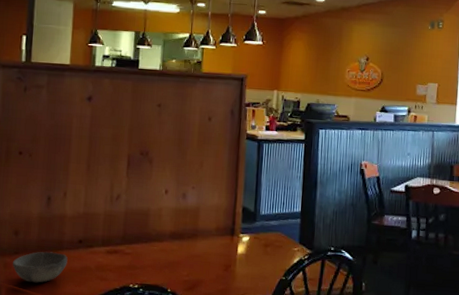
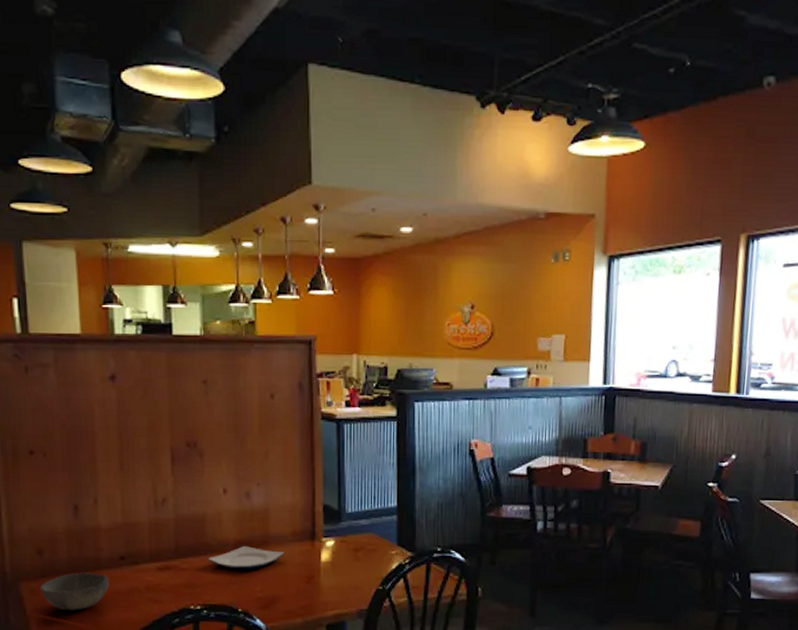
plate: none [148,237,209,257] -> present [208,546,284,570]

